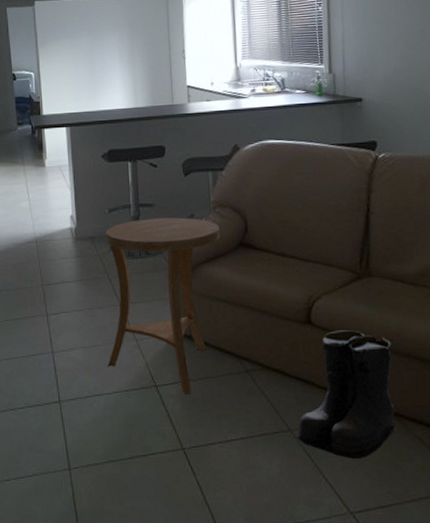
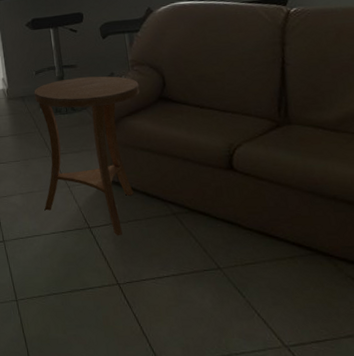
boots: present [297,330,399,460] -> none [226,175,329,297]

